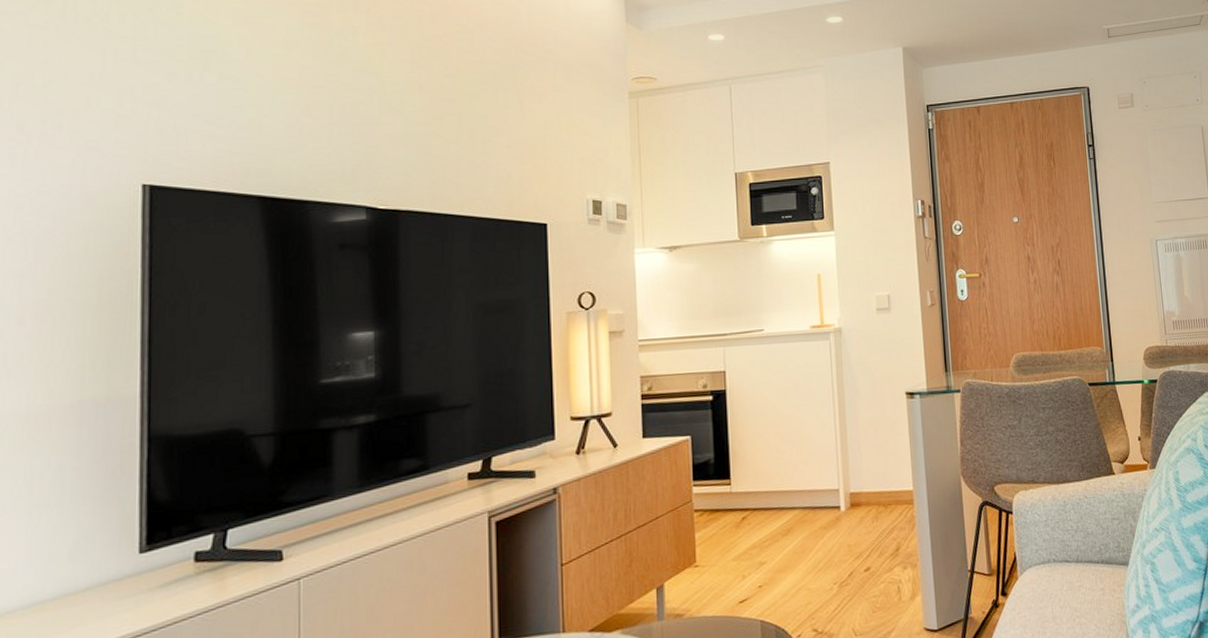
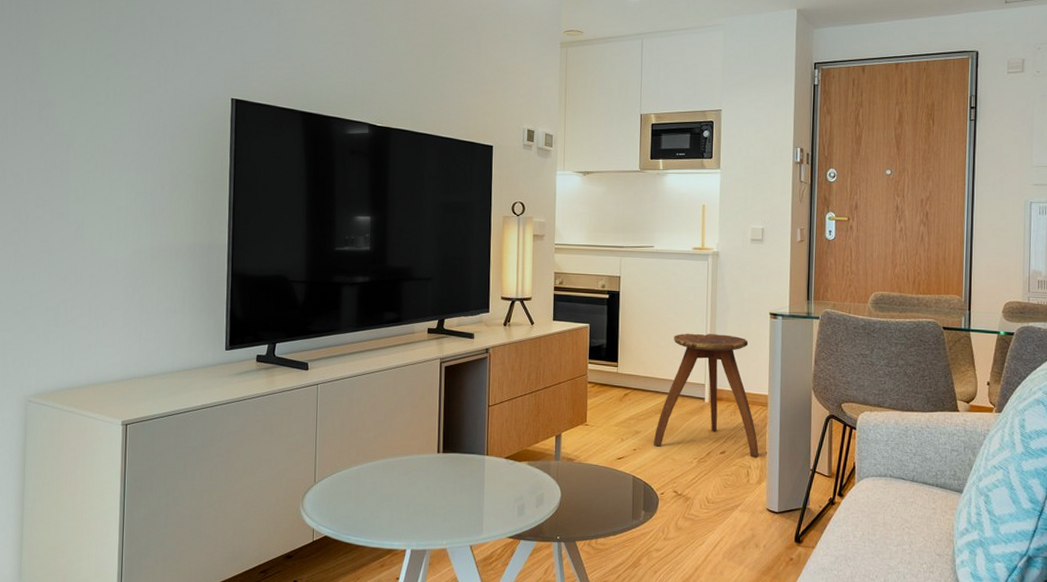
stool: none [782,425,909,577] -> present [653,333,759,458]

